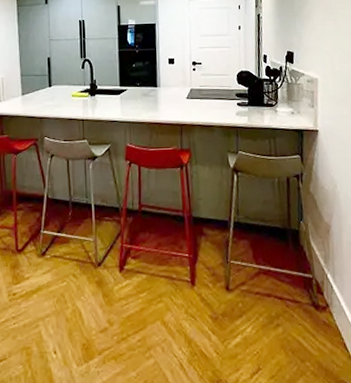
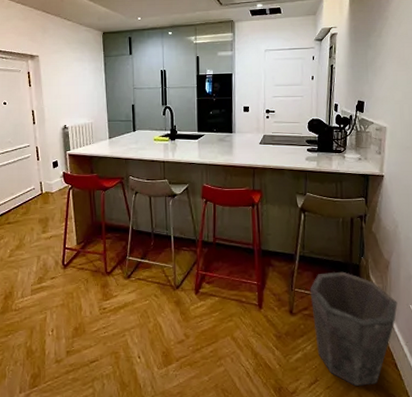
waste bin: none [247,238,342,373] -> present [310,271,398,386]

